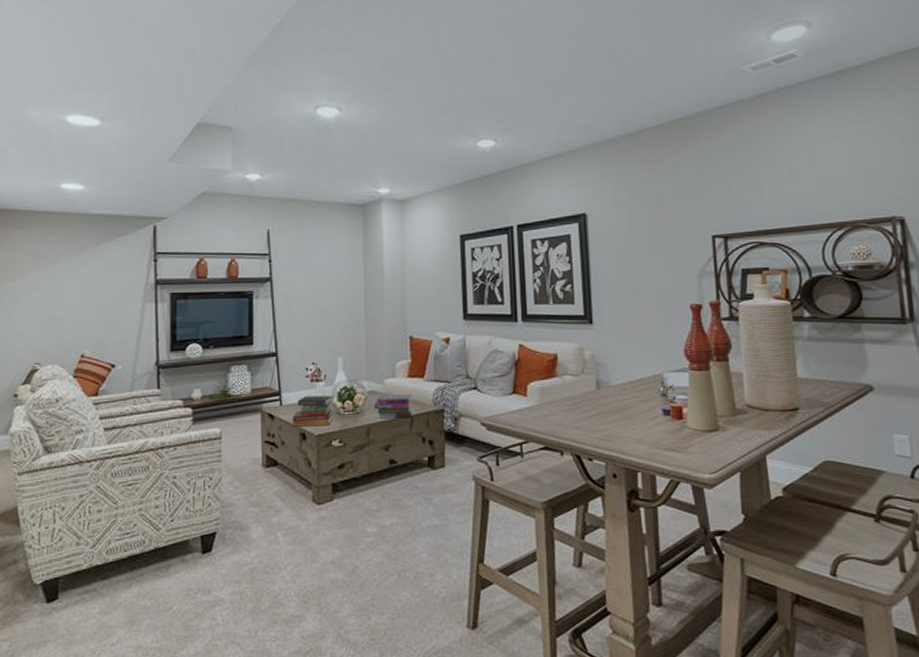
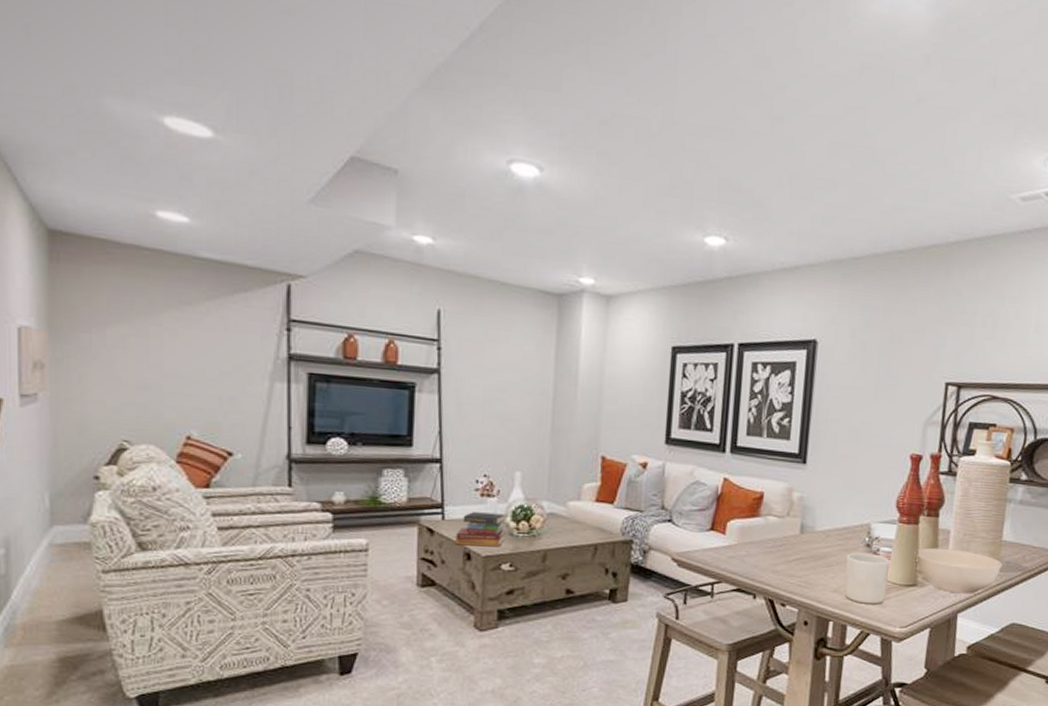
books: present [374,394,413,419] -> none [553,519,599,547]
mug: none [644,402,689,453] -> present [844,552,890,605]
bowl: none [711,390,803,435] -> present [914,547,1003,594]

